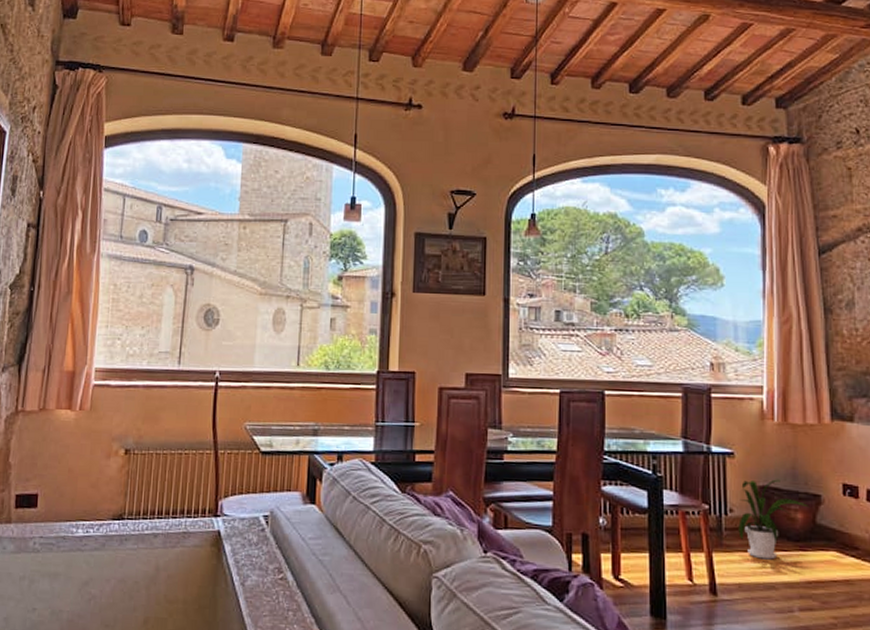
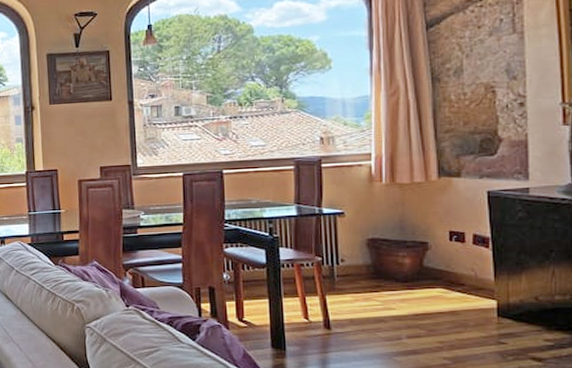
house plant: present [738,479,810,560] -> none [349,232,417,298]

